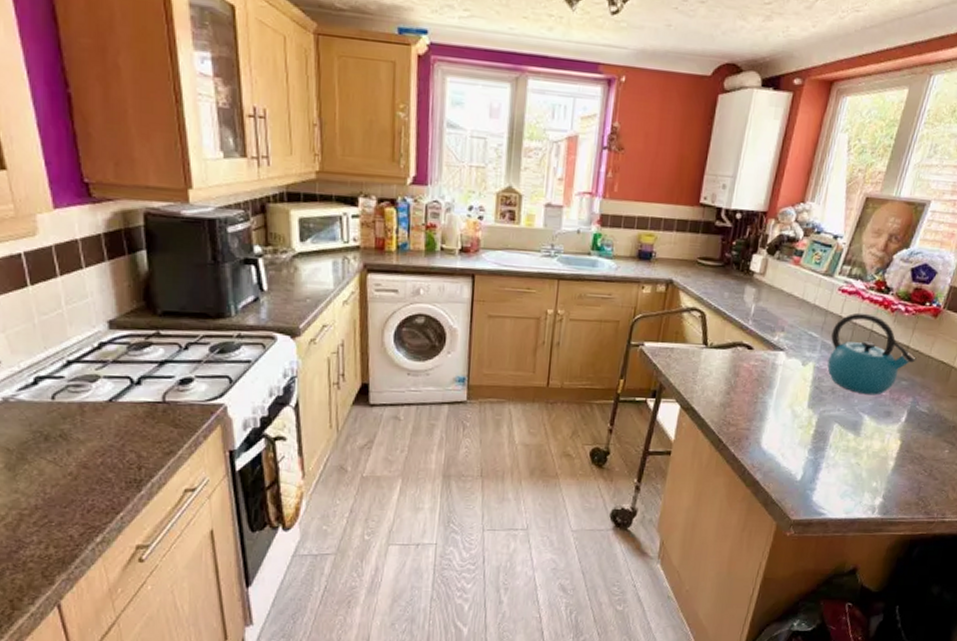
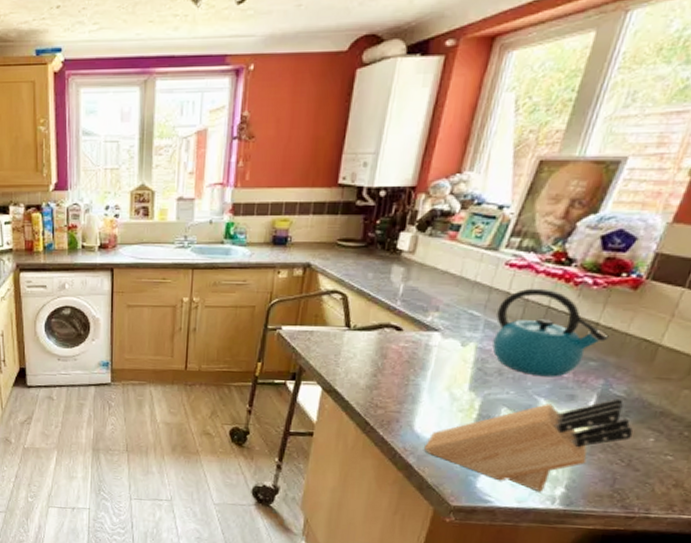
knife block: none [770,414,934,503] -> present [424,398,633,492]

